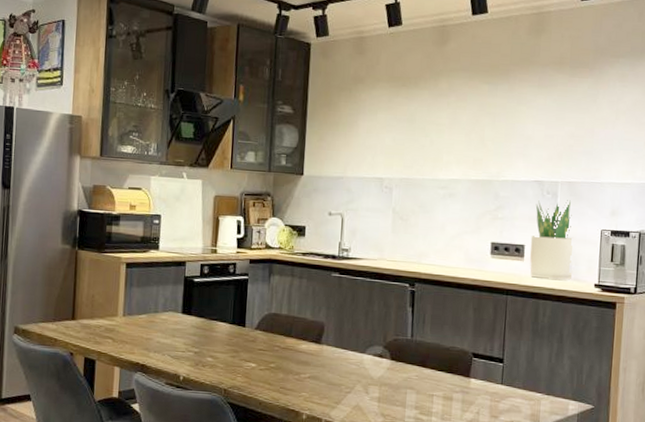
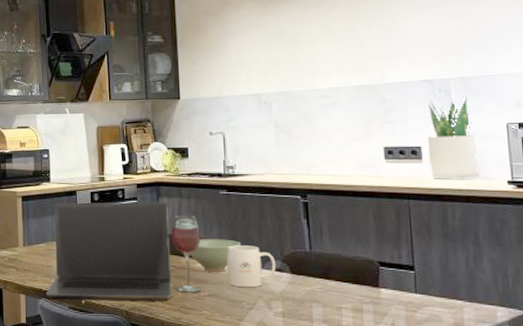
laptop computer: none [142,272,279,382] -> present [45,202,174,302]
wineglass: none [279,294,309,374] -> present [171,215,202,293]
bowl: none [296,320,346,354] -> present [190,239,241,272]
mug: none [330,328,378,372] -> present [226,245,276,288]

